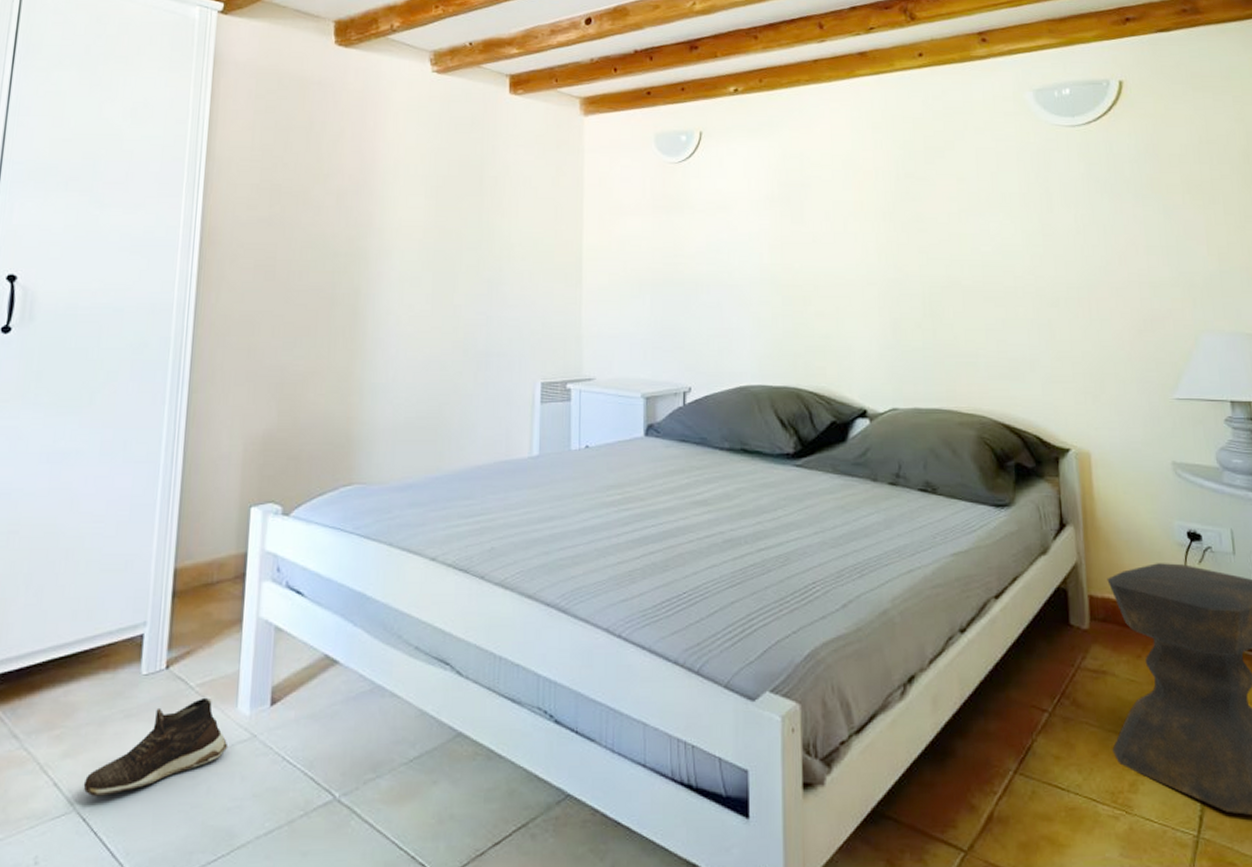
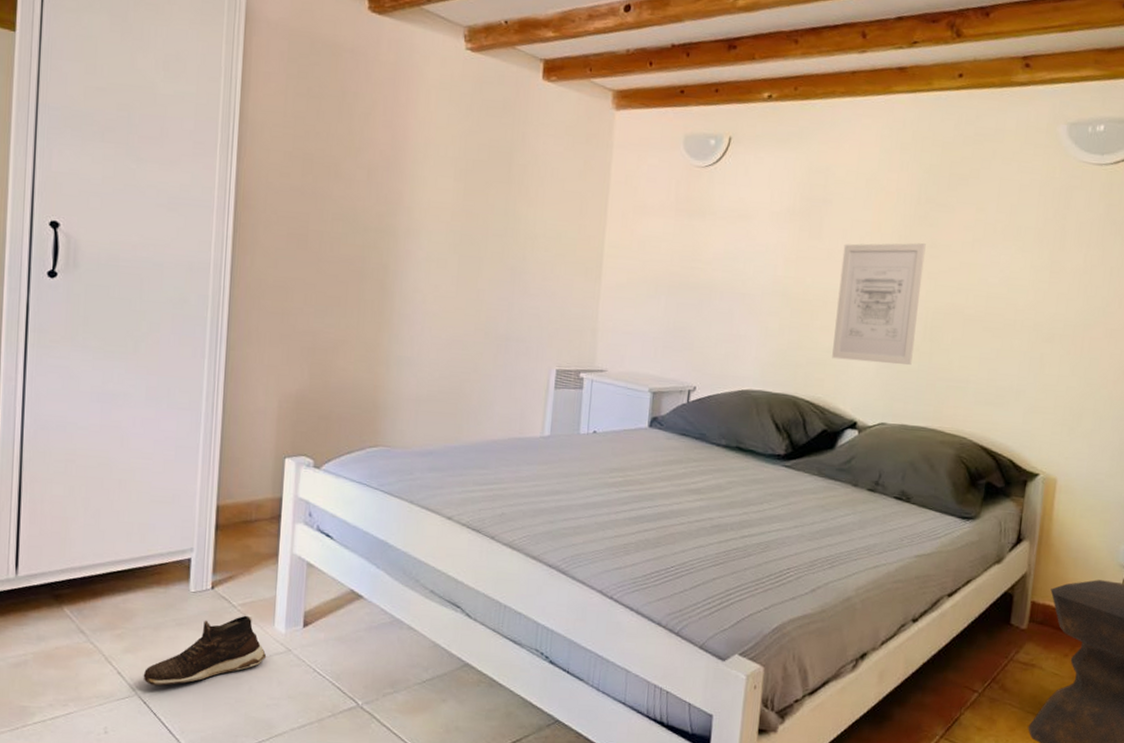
wall art: none [828,218,916,345] -> present [832,243,926,366]

